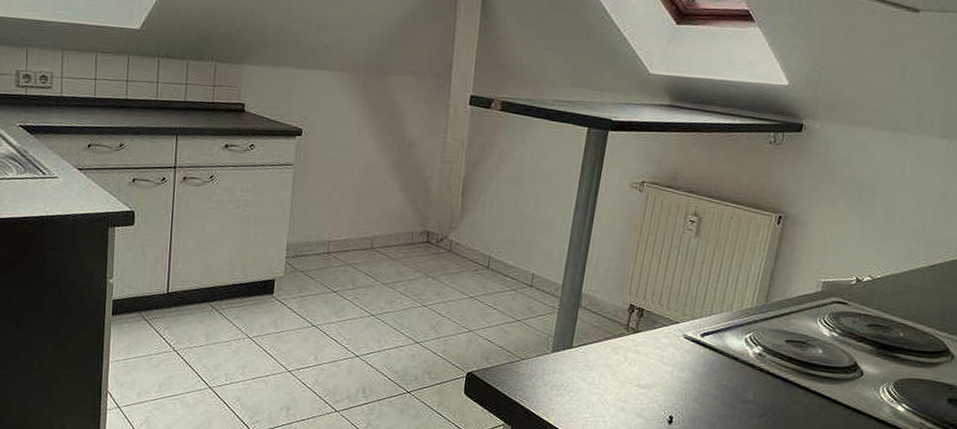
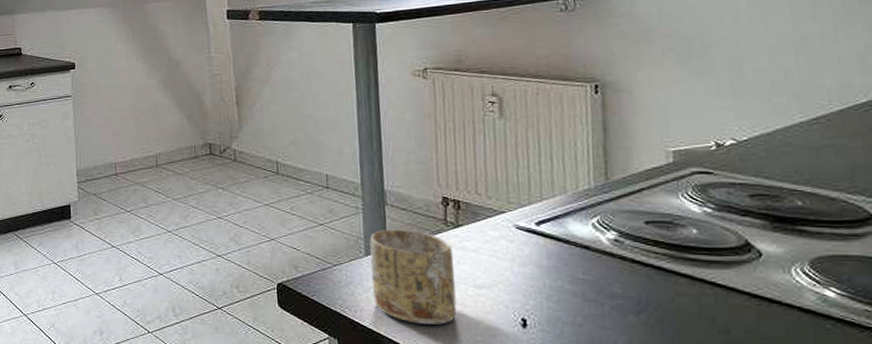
mug: none [550,329,627,418] -> present [369,229,457,325]

